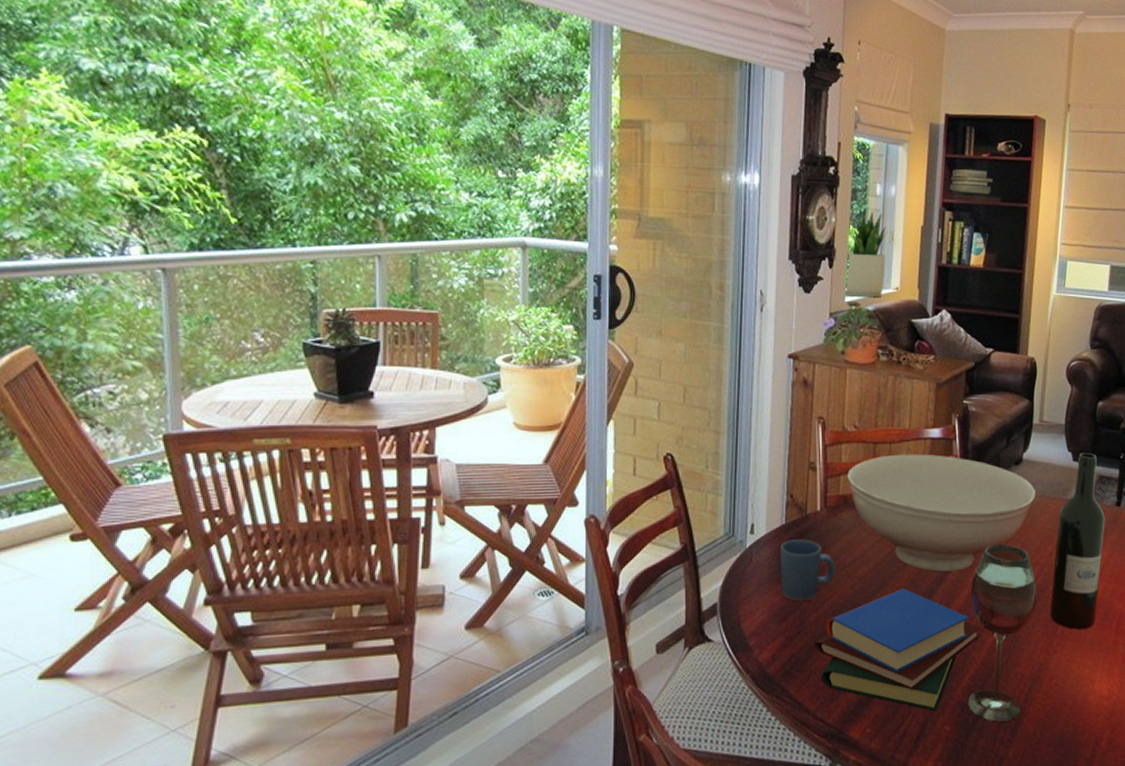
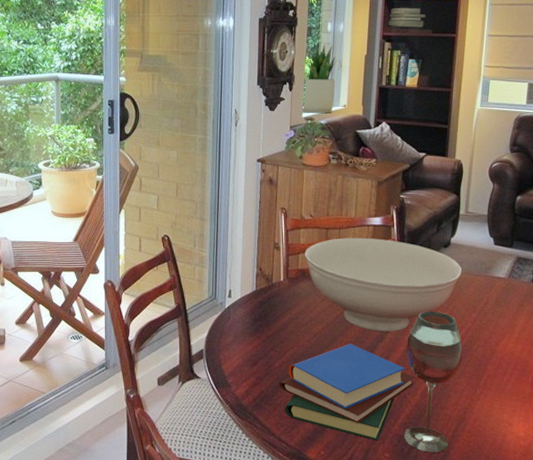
mug: present [780,539,835,602] -> none [252,303,295,351]
wine bottle: present [1050,452,1105,629] -> none [474,238,523,382]

